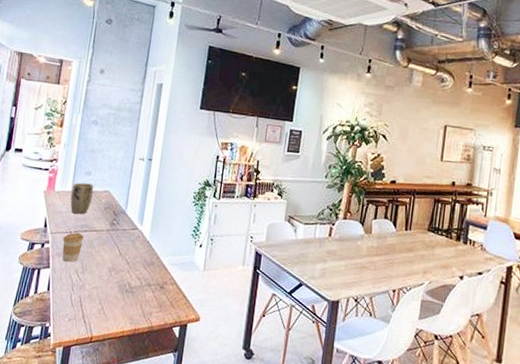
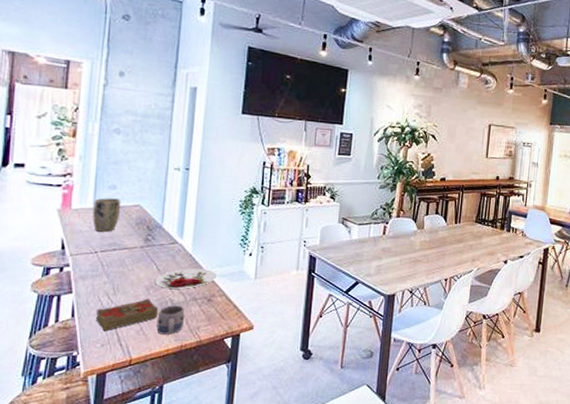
coffee cup: present [62,232,84,262] -> none [86,252,113,284]
book: none [66,279,118,307] -> present [96,298,159,332]
mug: none [115,288,140,317] -> present [156,305,185,335]
plate: none [117,254,170,274] -> present [155,268,217,289]

